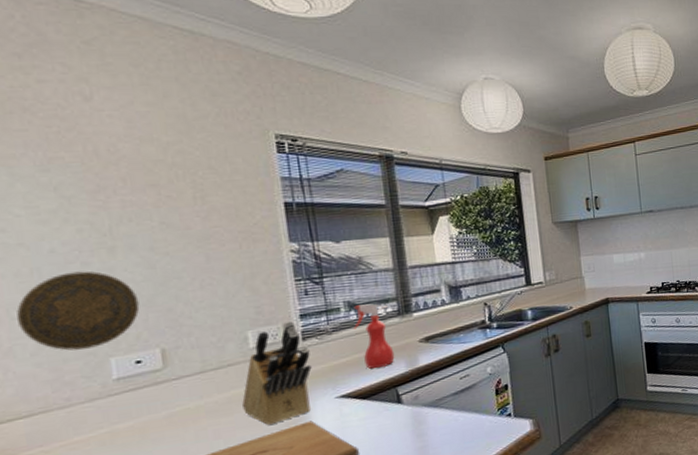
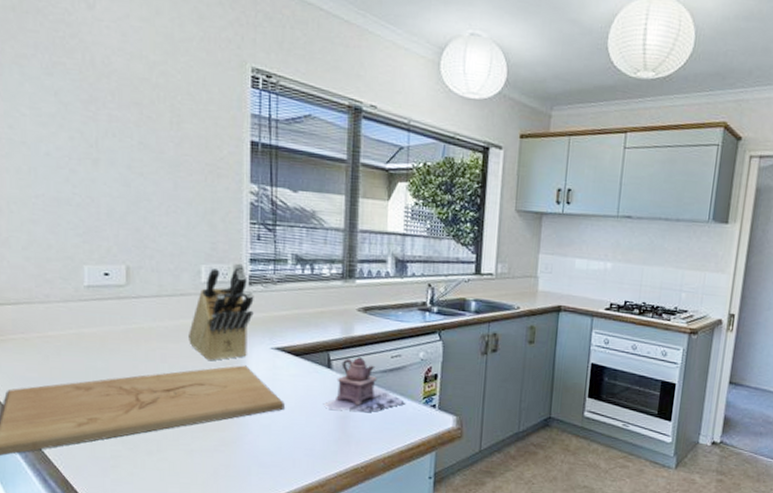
decorative plate: present [16,271,140,351] -> none [14,177,113,253]
spray bottle: present [353,303,395,369] -> none [297,260,333,328]
teapot: none [398,385,482,443] -> present [323,357,406,412]

